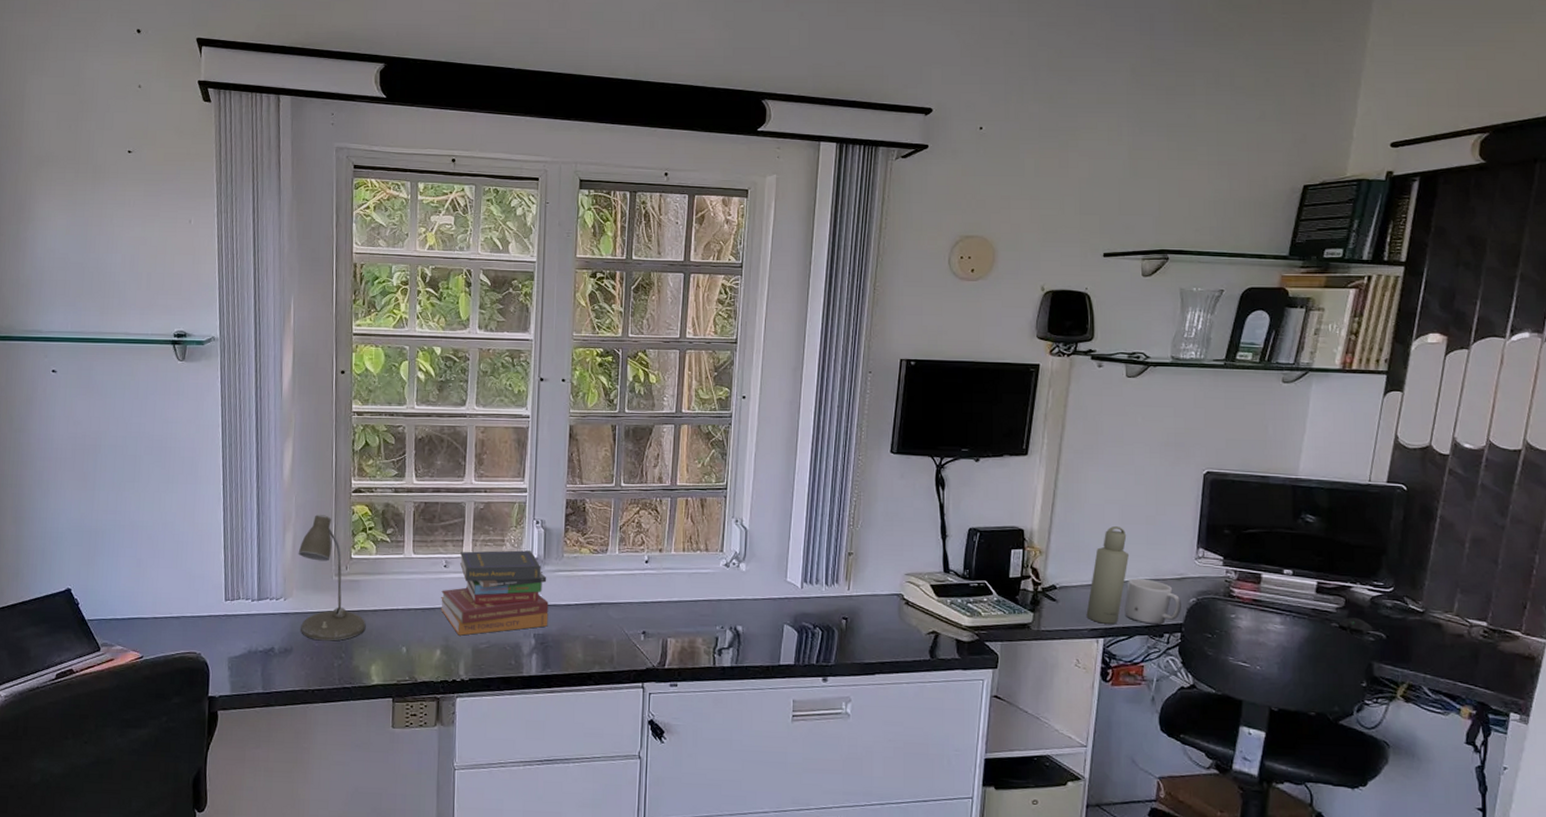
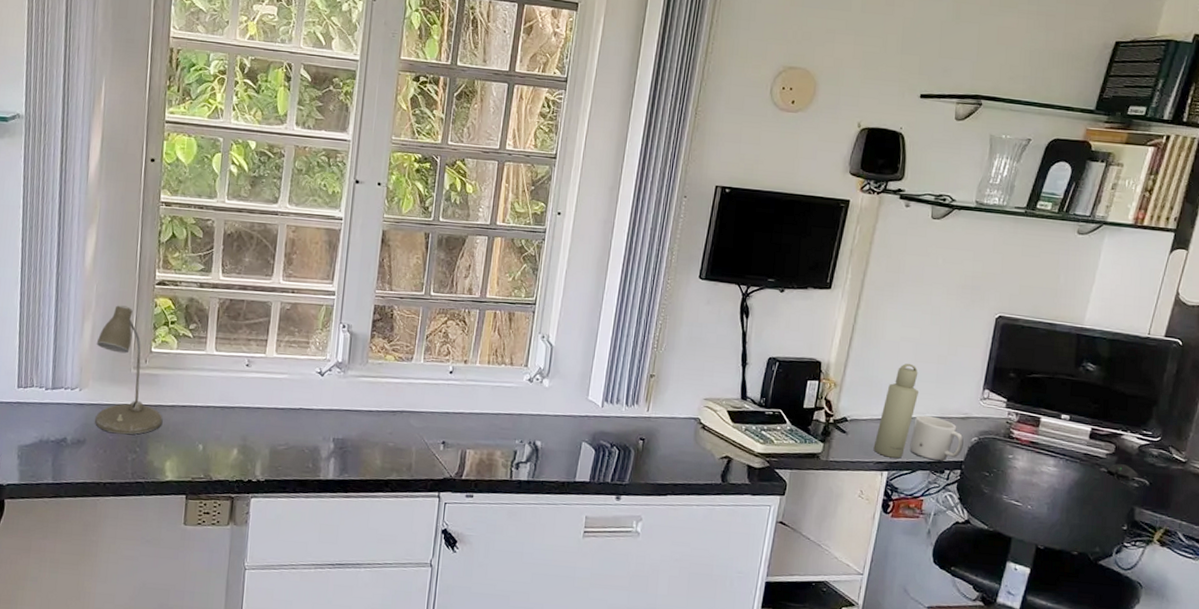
books: present [440,550,549,636] -> none [240,351,350,436]

